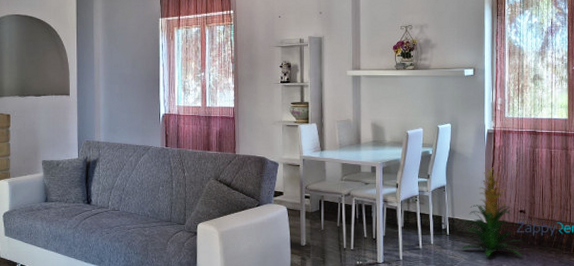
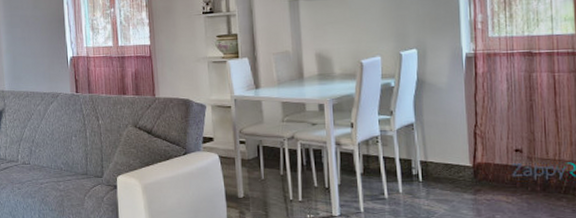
indoor plant: present [461,167,524,257] -> none [439,98,522,207]

